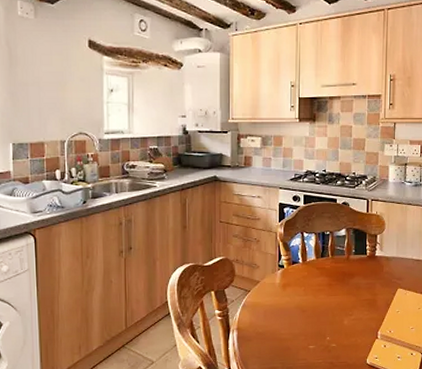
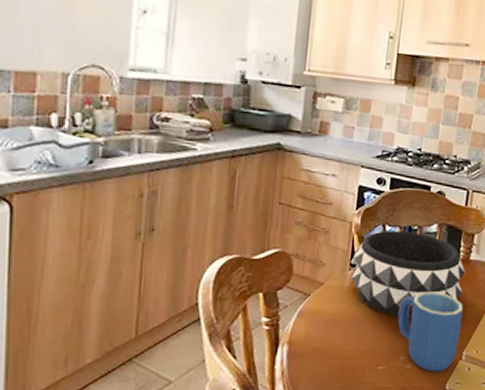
decorative bowl: none [281,236,373,306] -> present [351,230,465,319]
mug: none [320,283,374,349] -> present [397,291,463,372]

